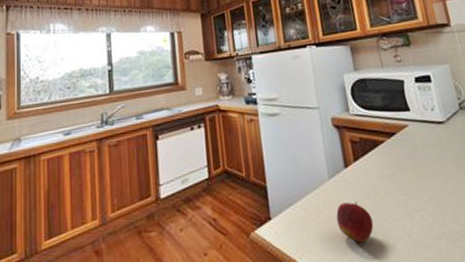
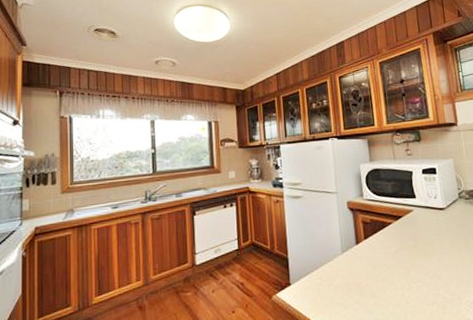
apple: present [336,202,374,243] -> none [346,273,377,307]

